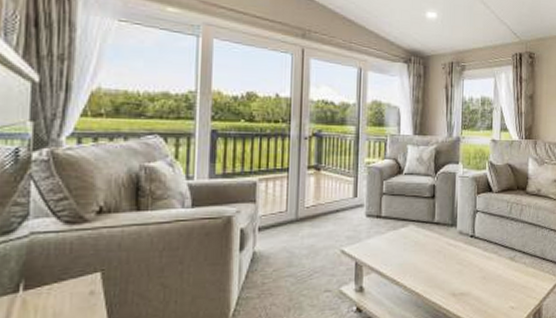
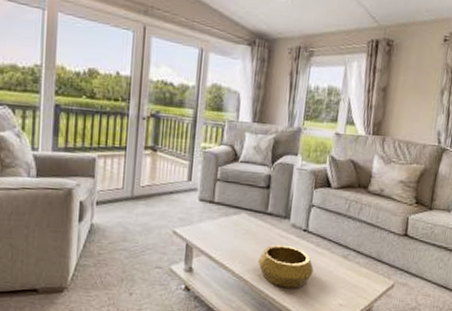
decorative bowl: none [429,253,483,297] -> present [258,244,314,288]

